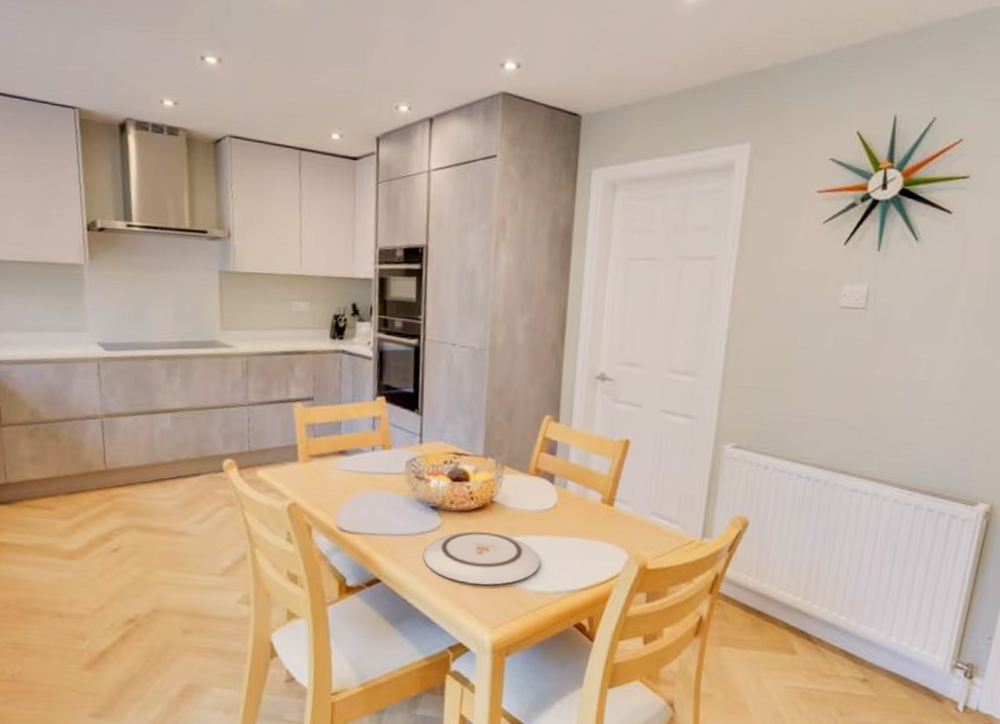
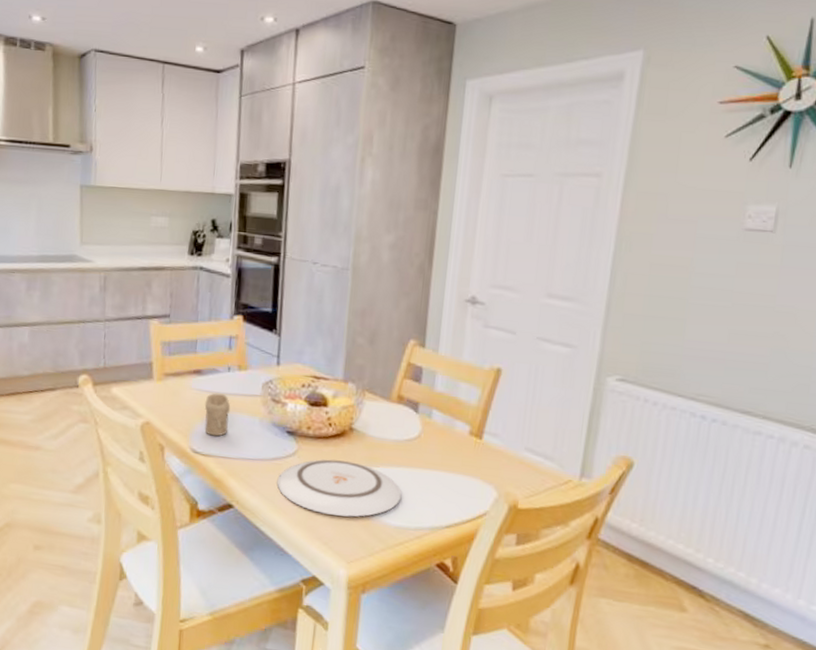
candle: none [350,472,376,514] -> present [204,393,231,437]

